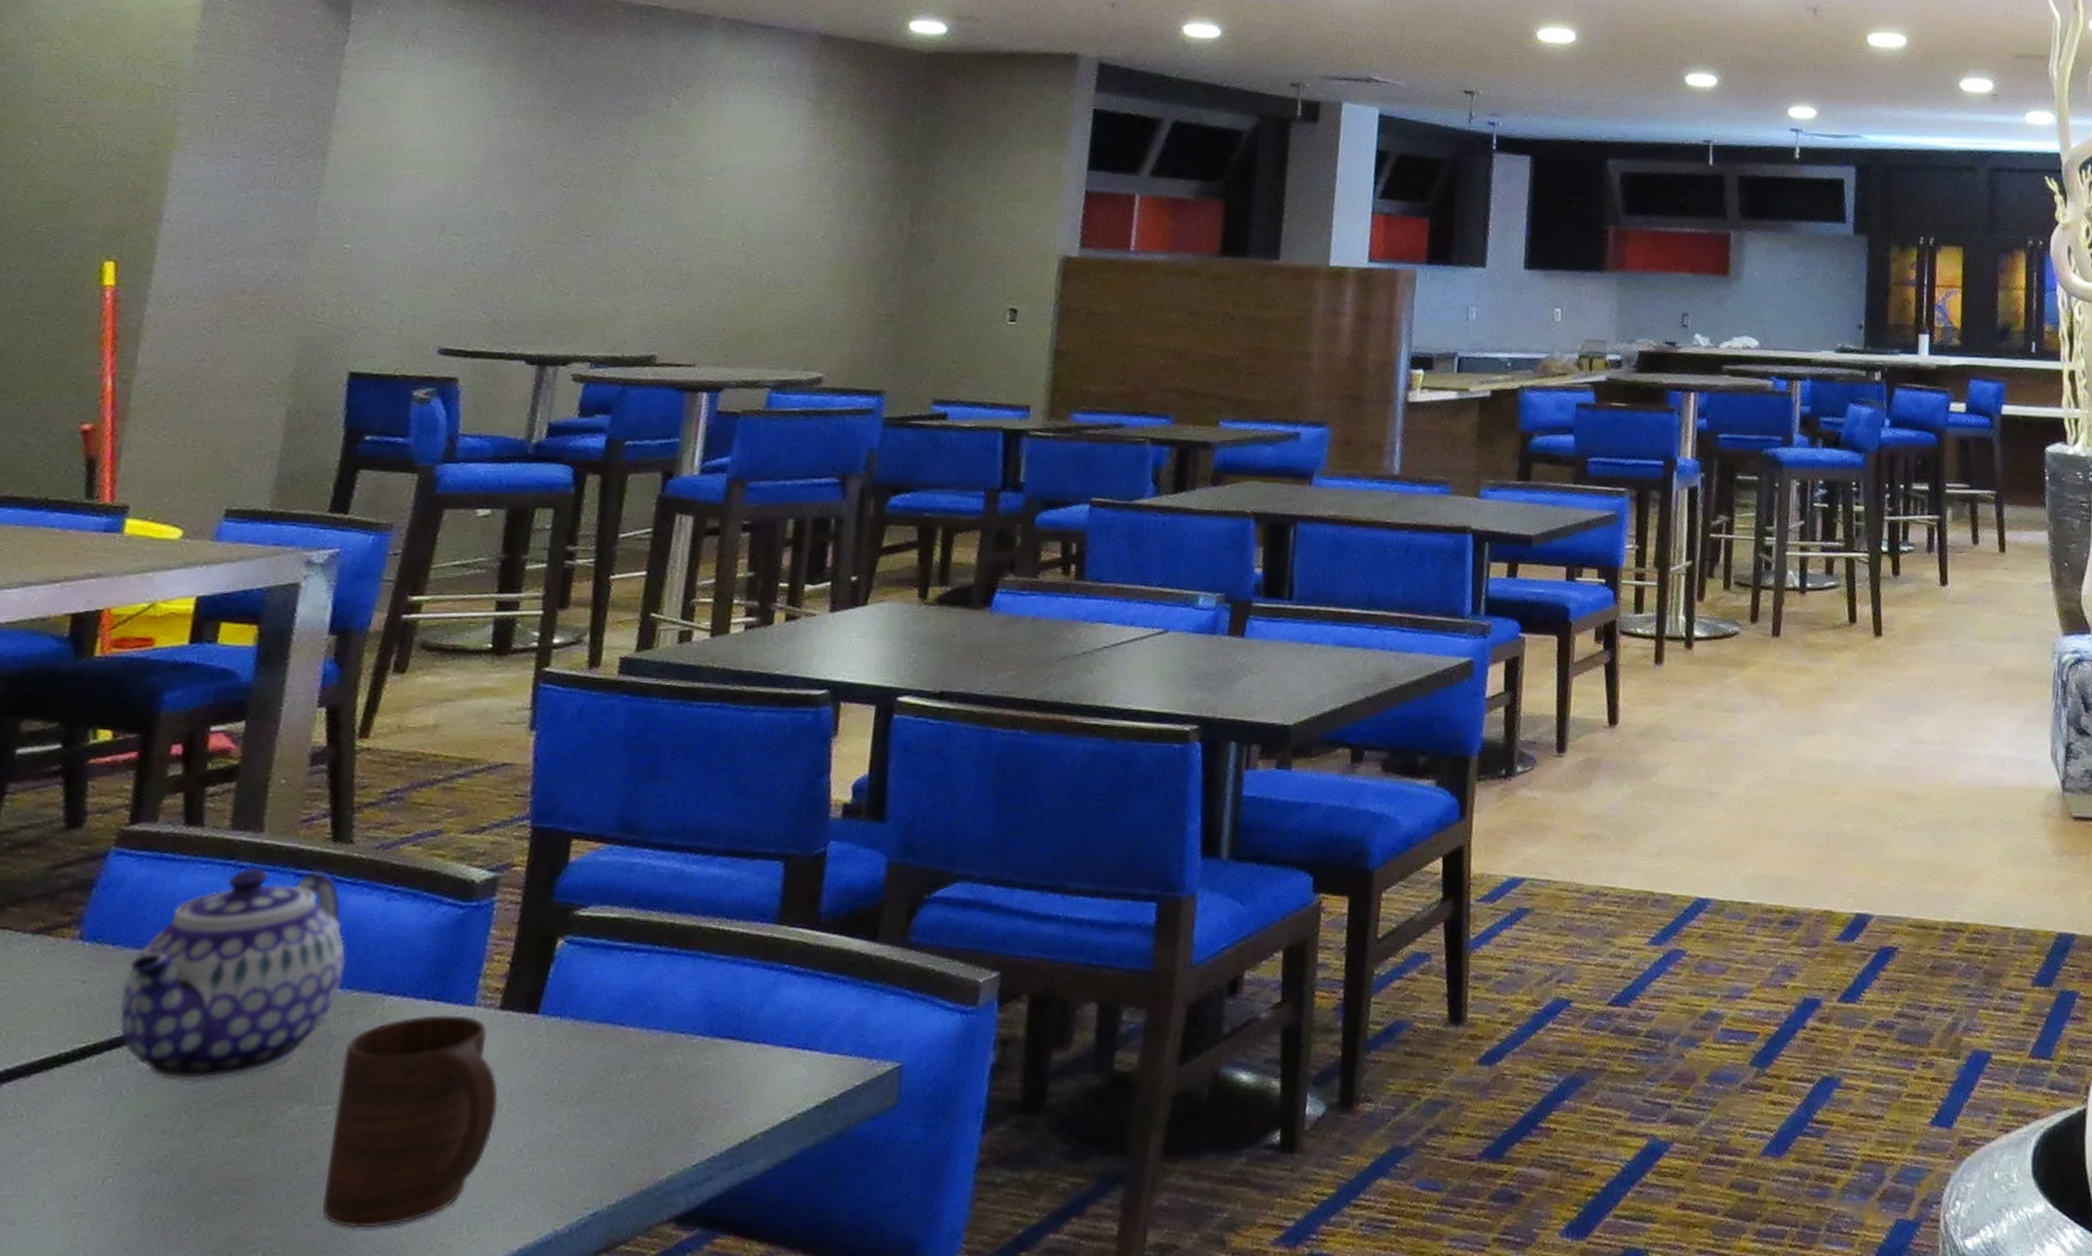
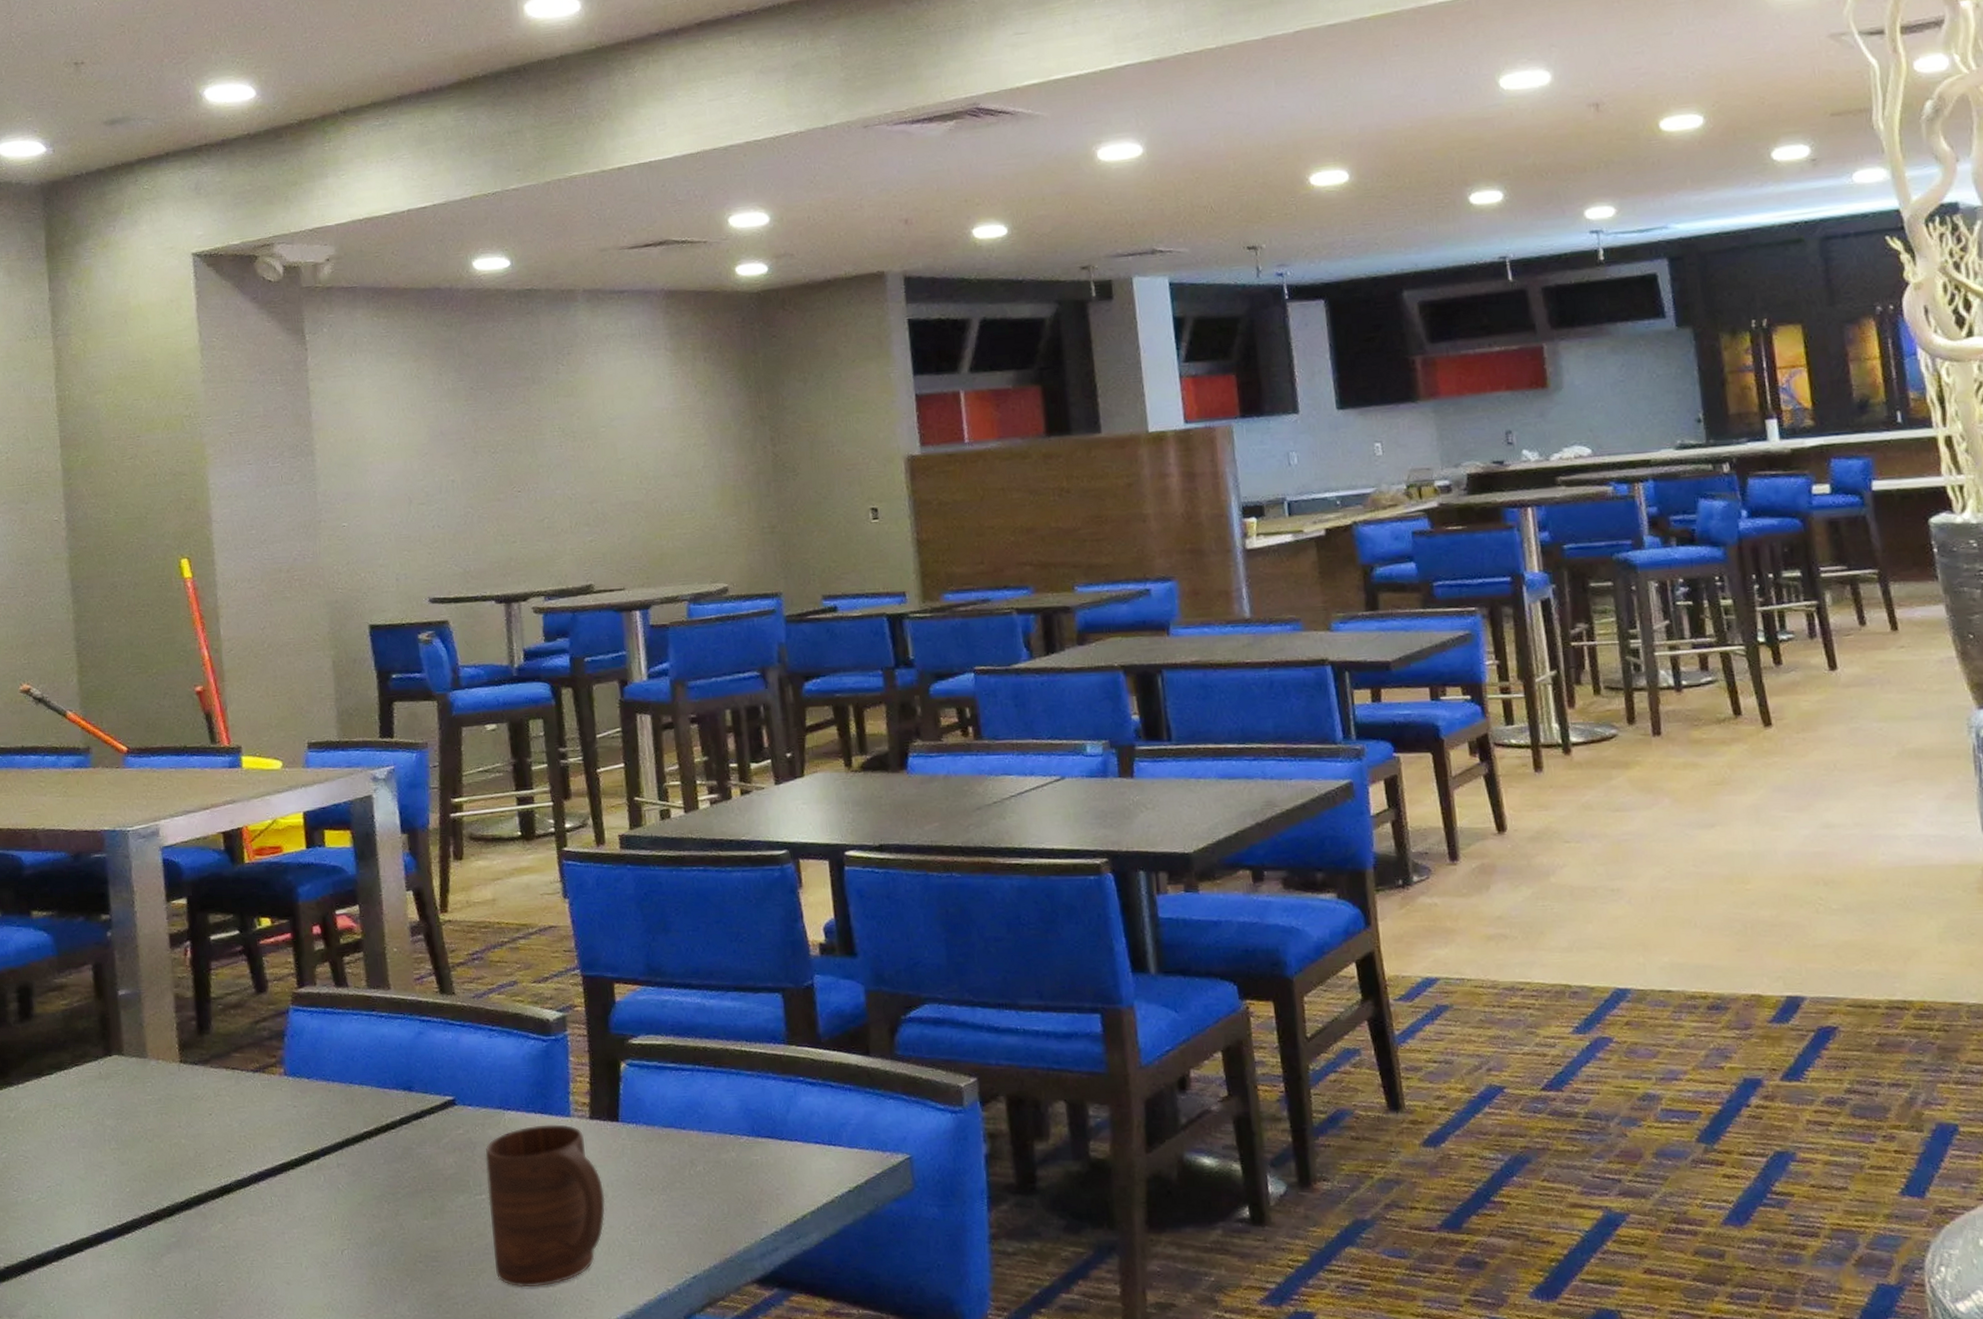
teapot: present [119,867,346,1082] -> none [321,1016,472,1179]

